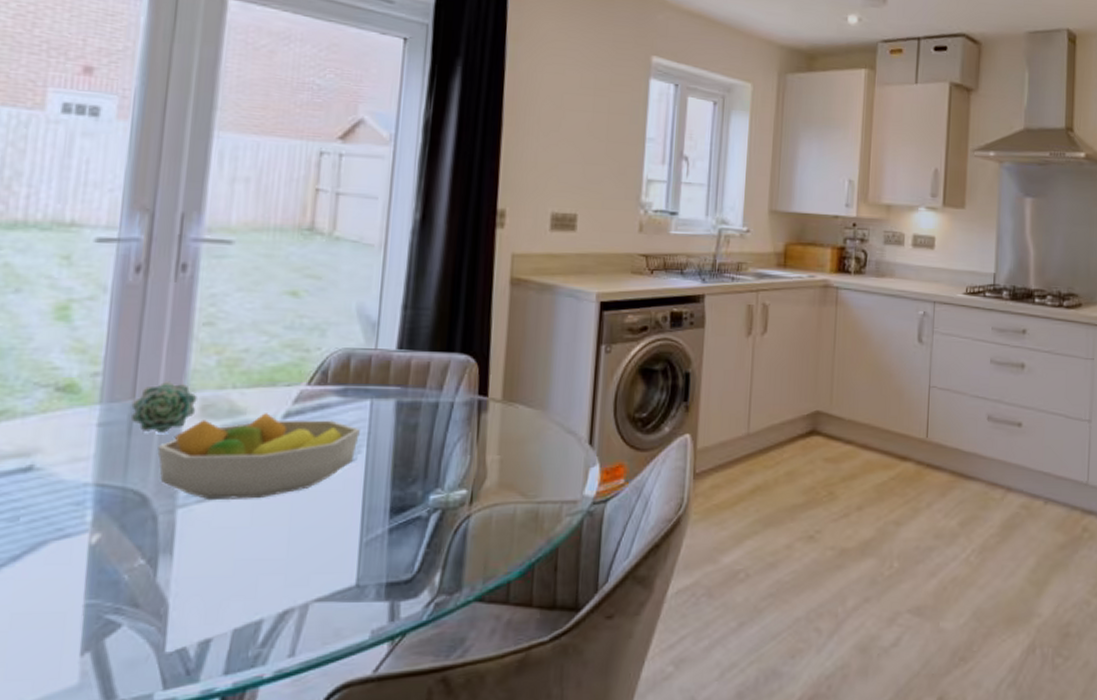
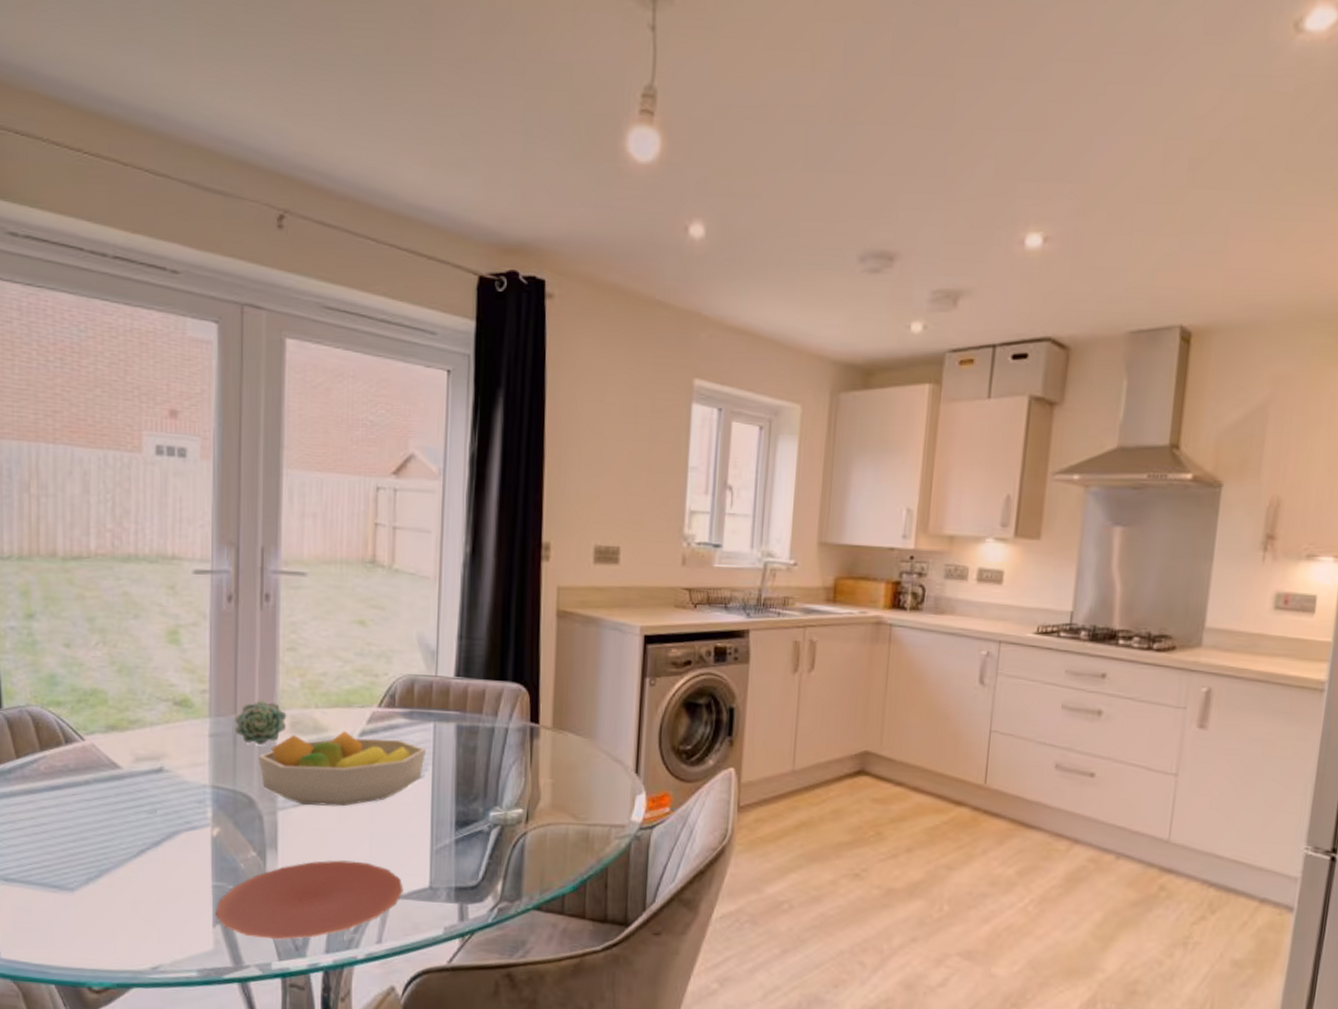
plate: none [85,561,325,665] -> present [215,860,404,940]

